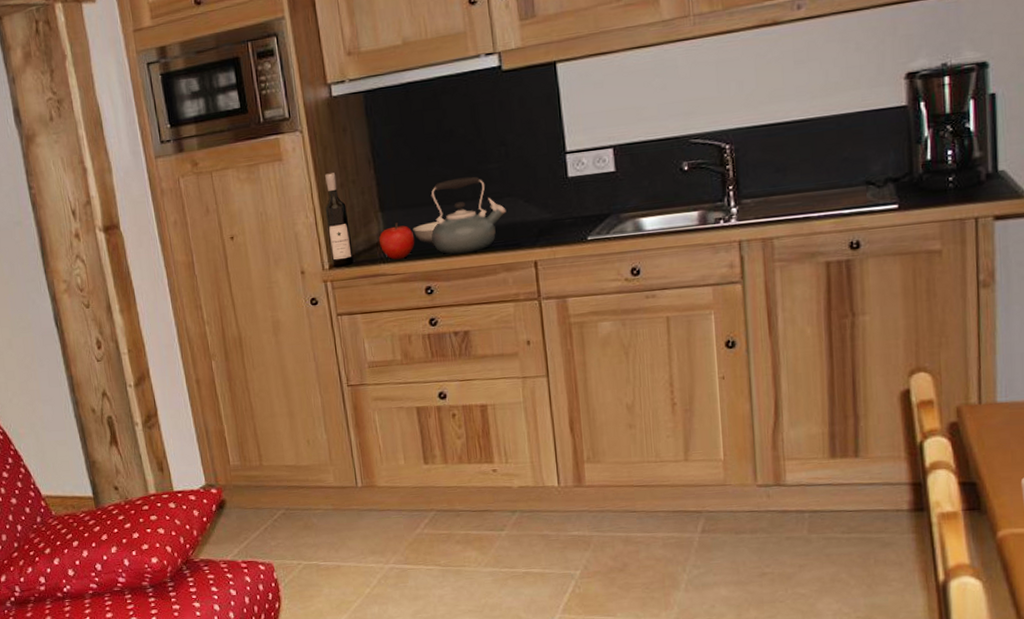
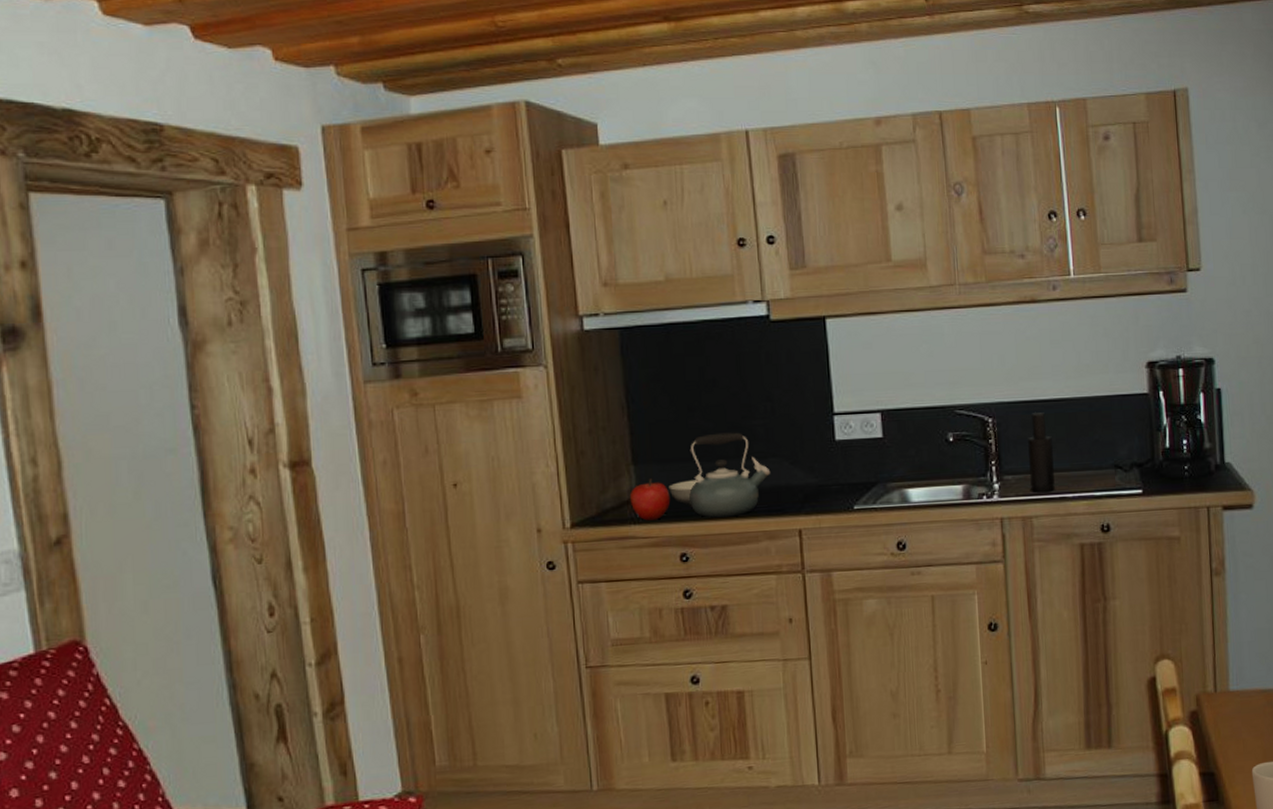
bottle: present [323,172,354,268] -> none [568,415,600,527]
soap dispenser: none [768,134,798,214] -> present [1028,412,1055,492]

